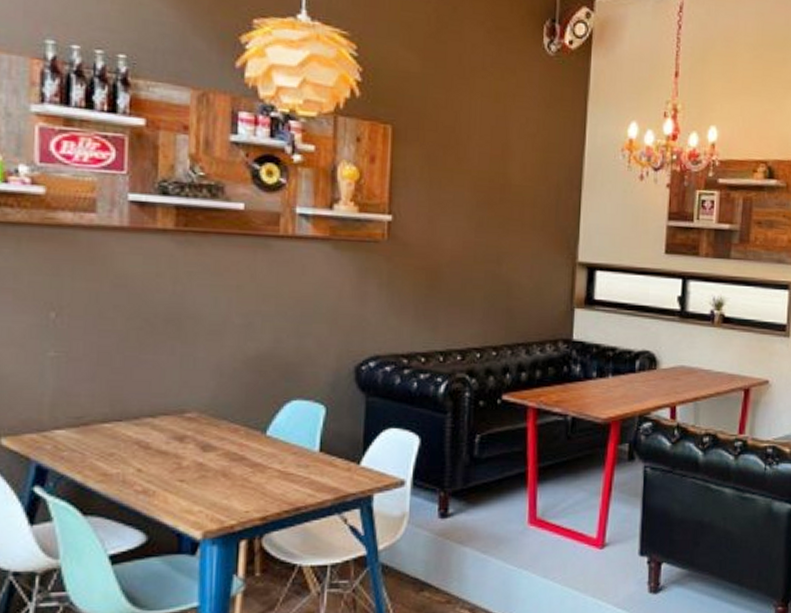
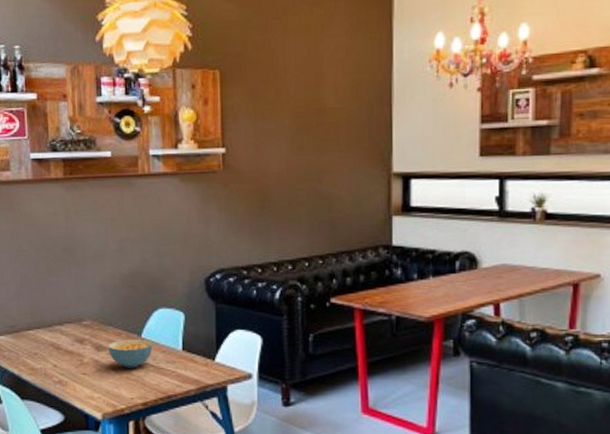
cereal bowl: none [218,438,280,474] -> present [108,339,153,368]

